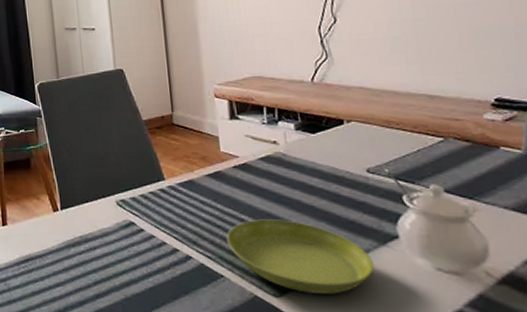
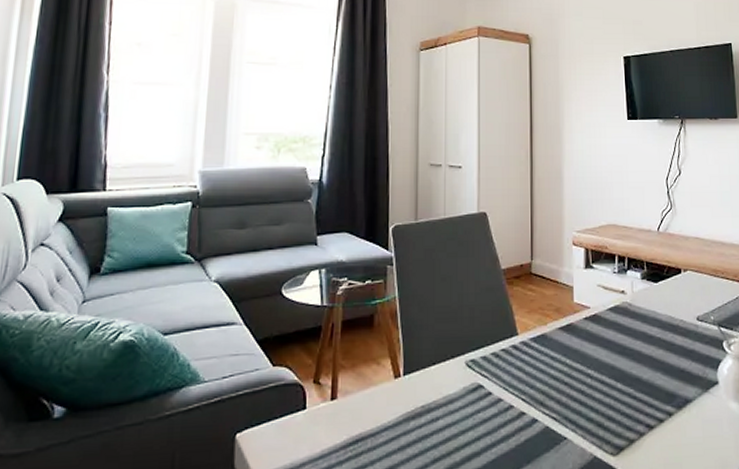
saucer: present [226,219,374,294] -> none [572,372,697,448]

